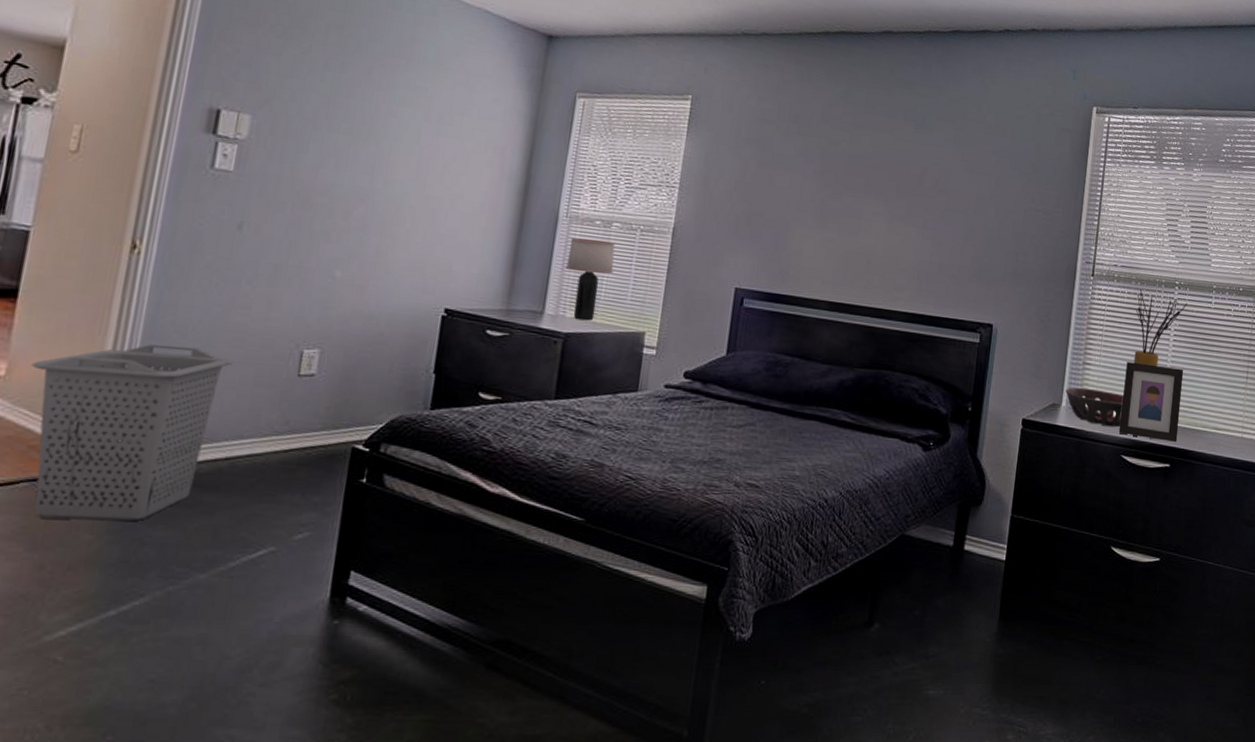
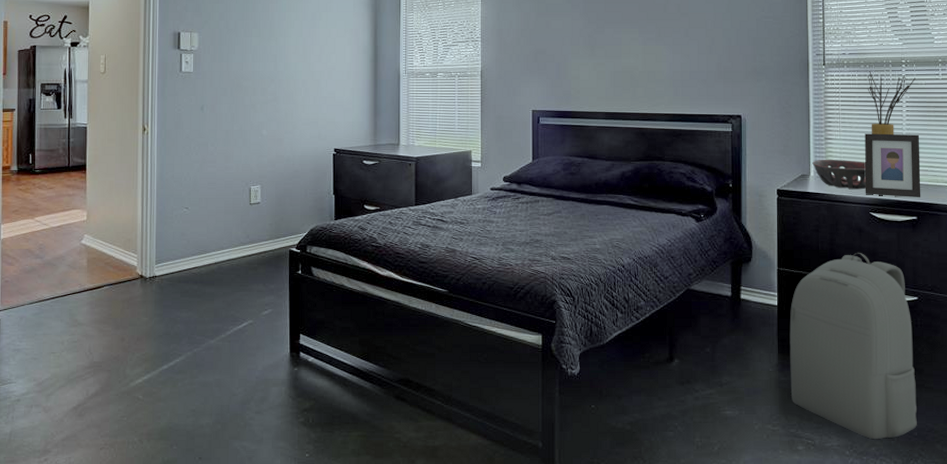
laundry basket: present [31,343,233,522] -> none [99,191,211,308]
table lamp: present [564,237,616,321] -> none [409,87,443,147]
backpack: none [1007,502,1151,726] -> present [789,253,917,439]

